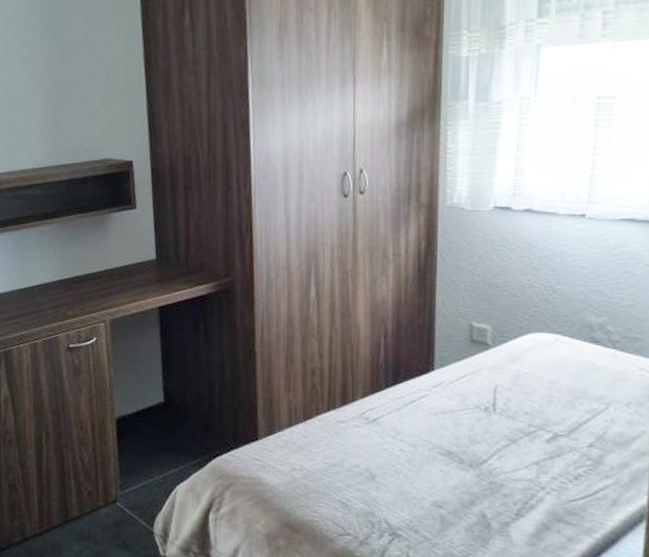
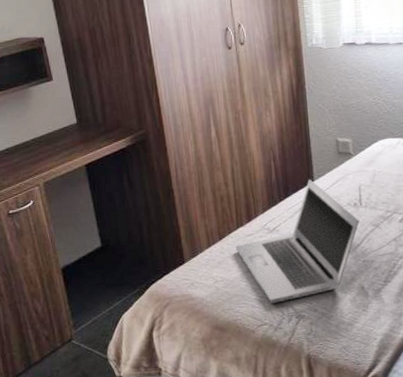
laptop: none [323,366,490,512] -> present [236,179,359,304]

